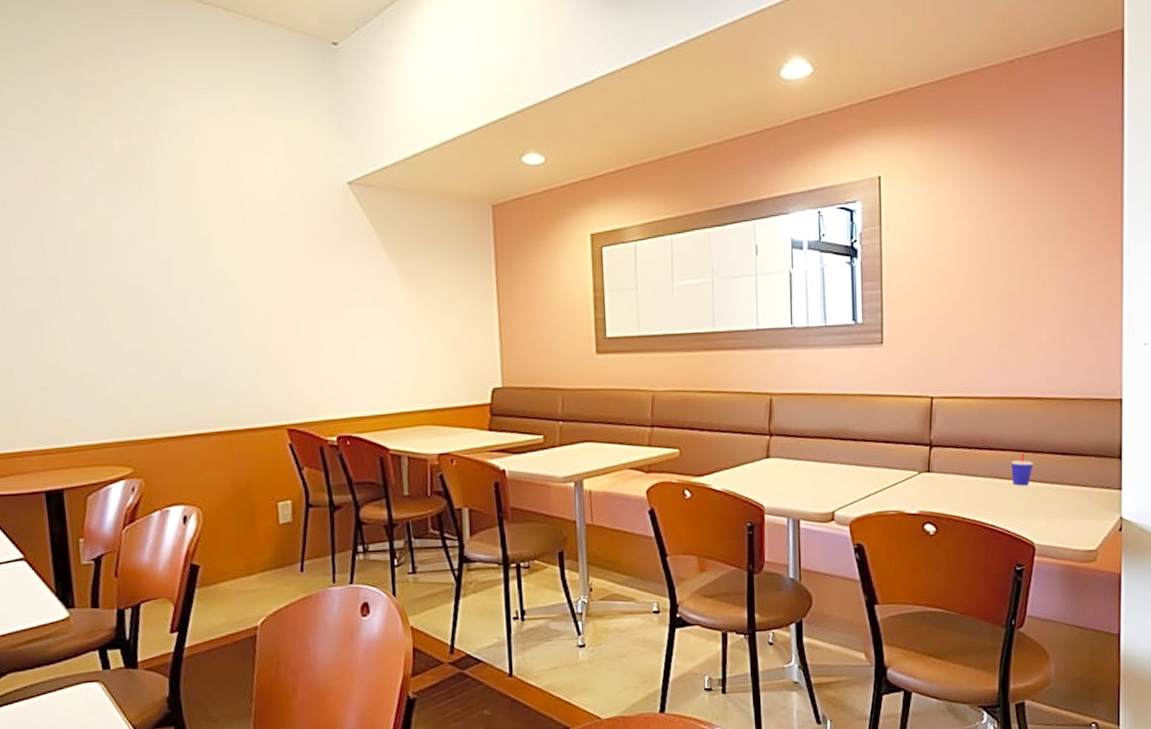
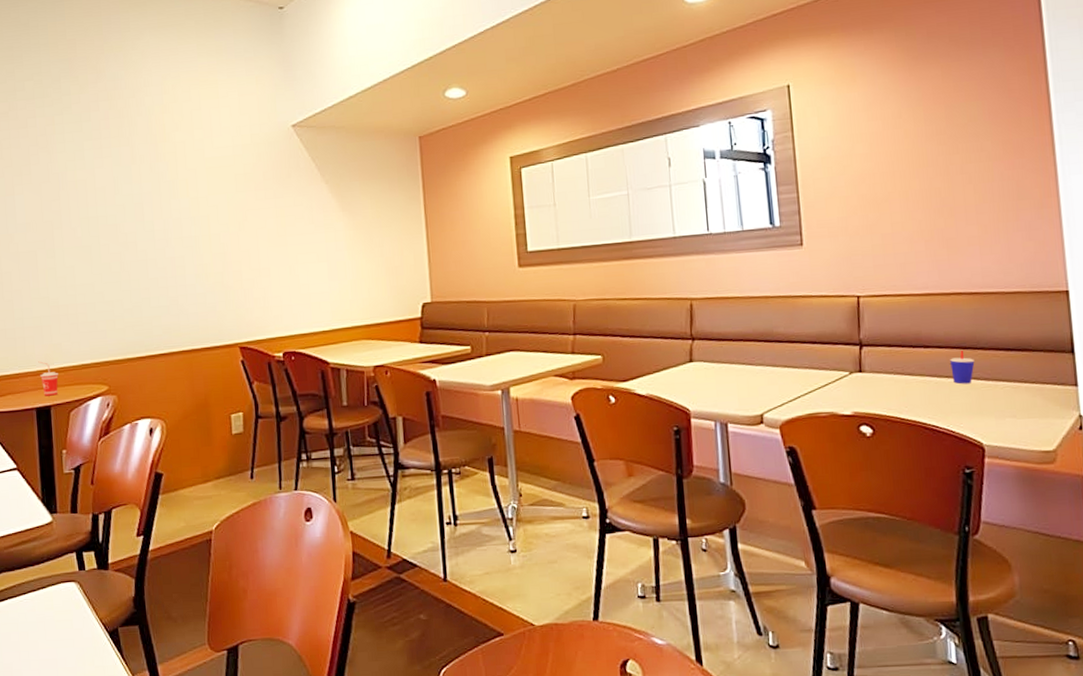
beverage cup: none [46,438,72,478] -> present [38,361,59,396]

